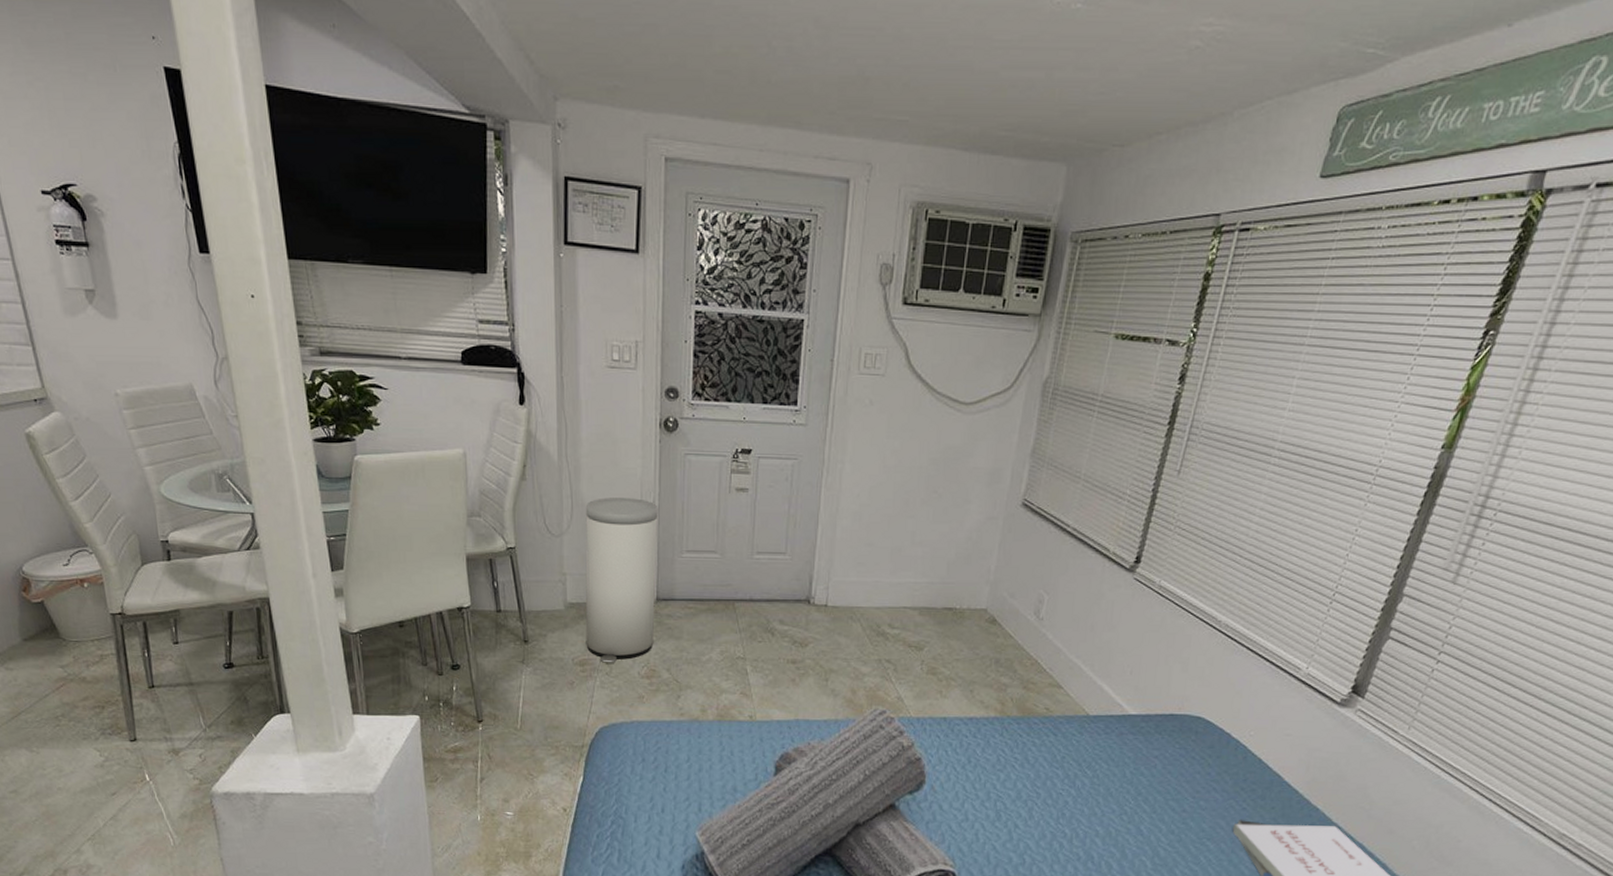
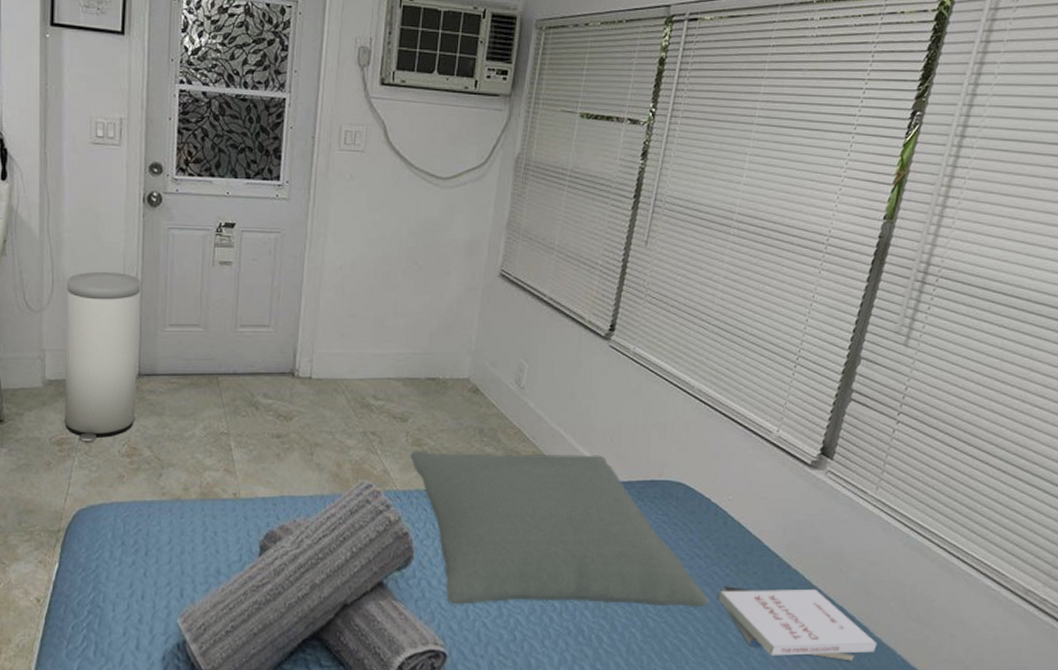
pillow: none [925,678,1223,840] -> present [411,449,709,608]

